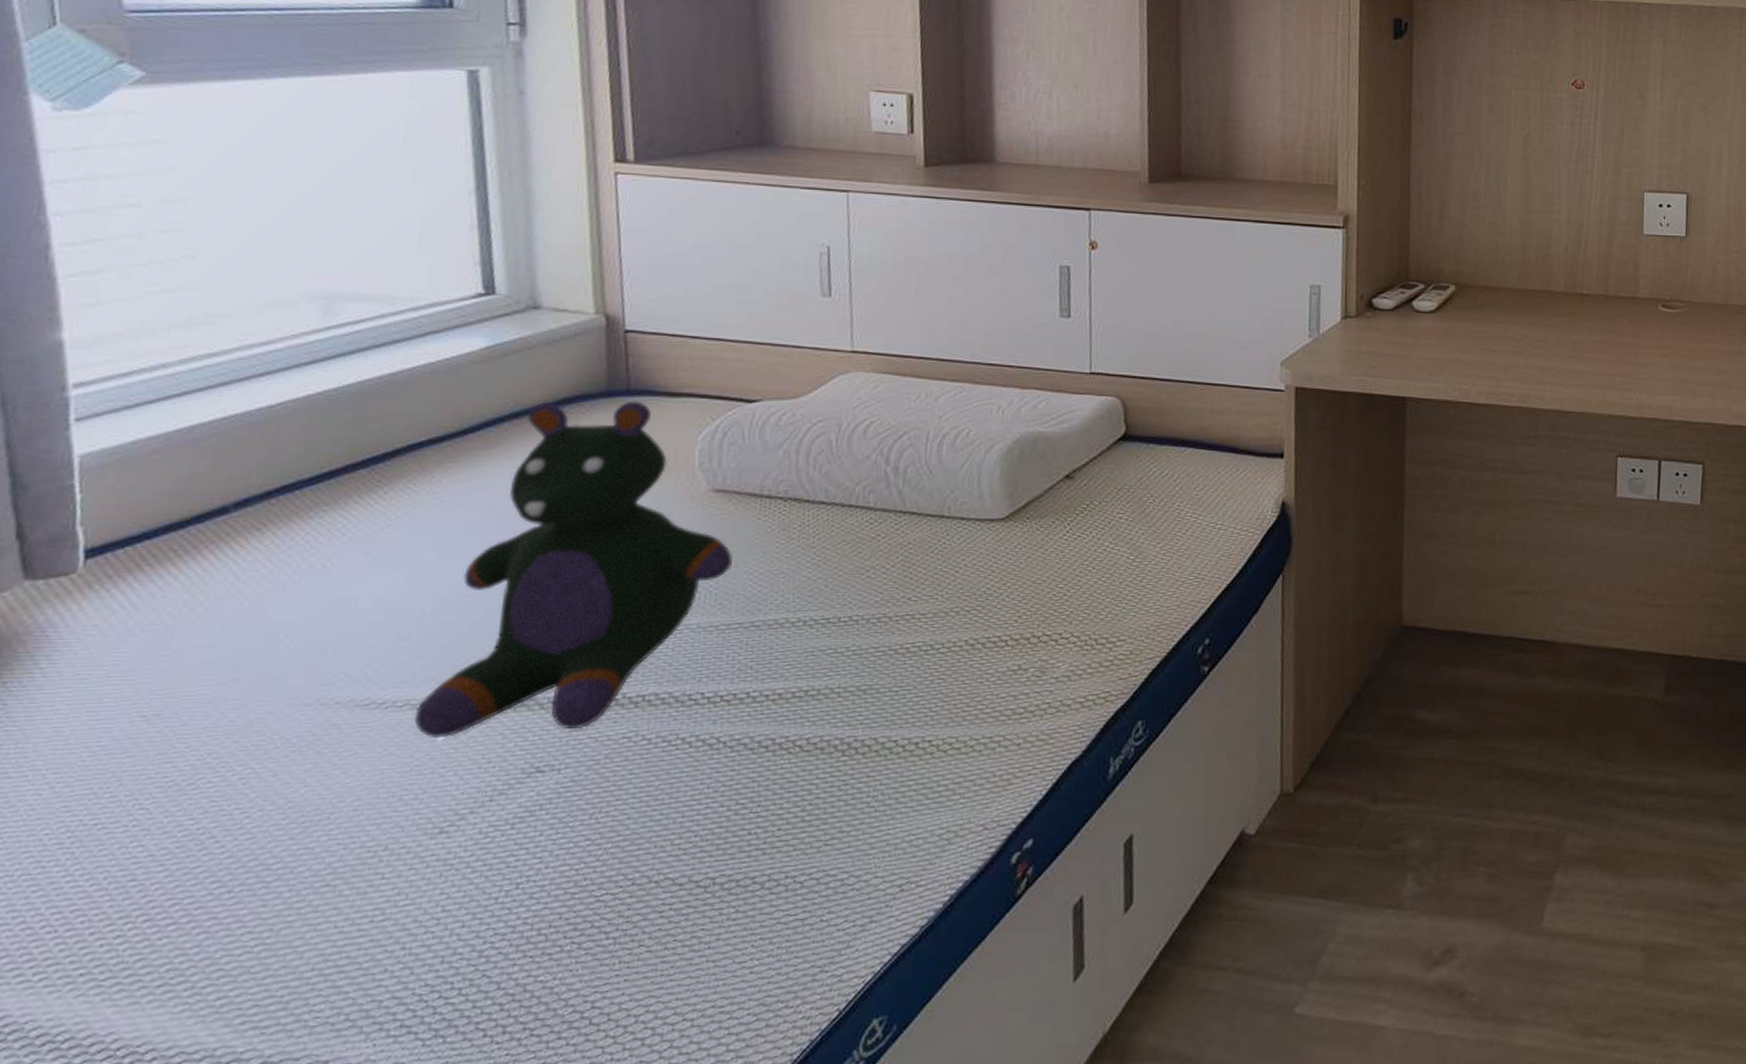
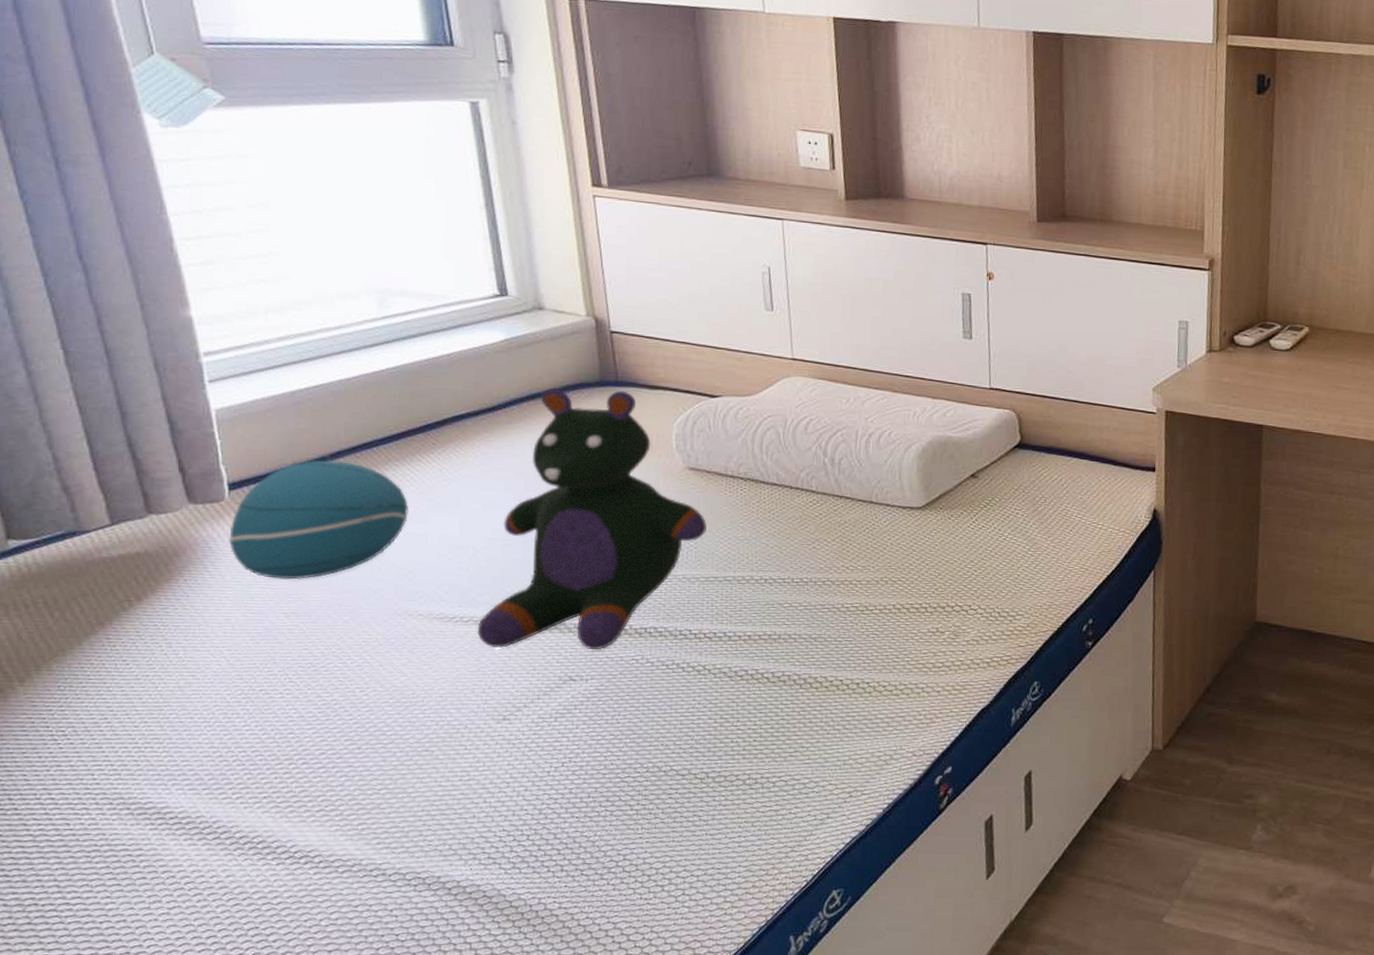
cushion: none [74,511,336,671] -> present [228,460,408,580]

